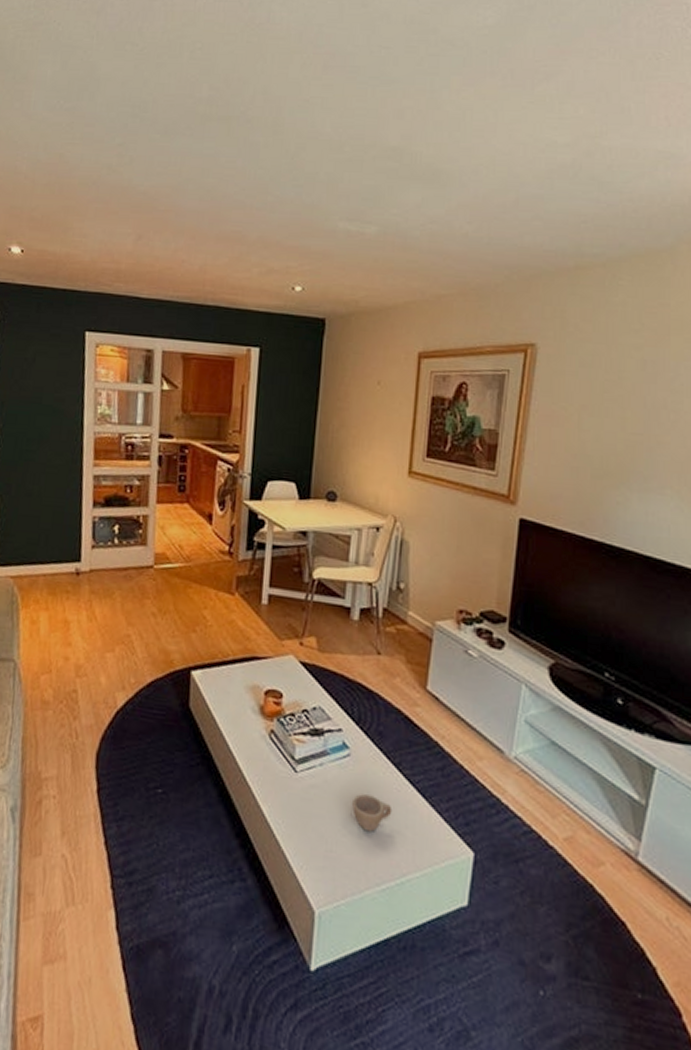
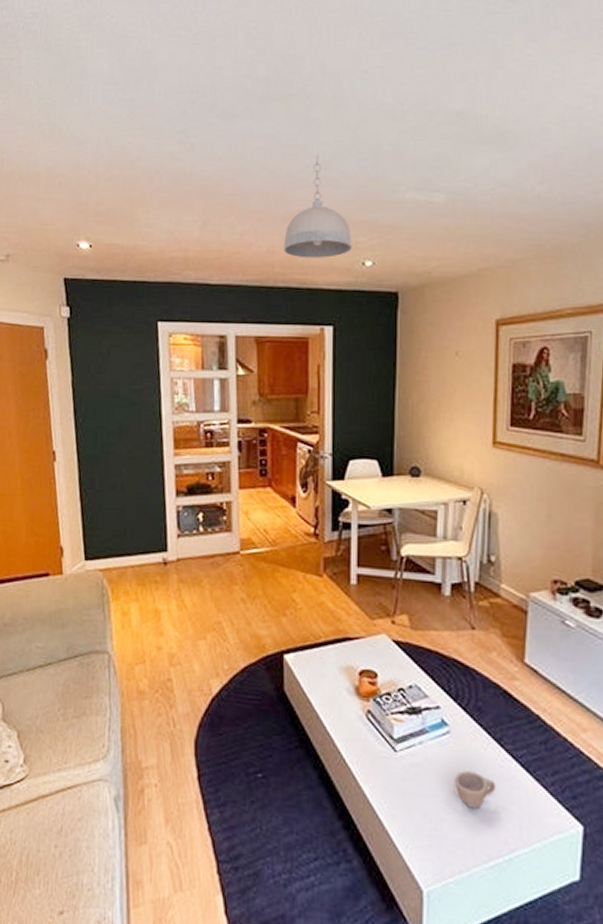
pendant light: none [216,179,283,280] -> present [284,156,352,258]

